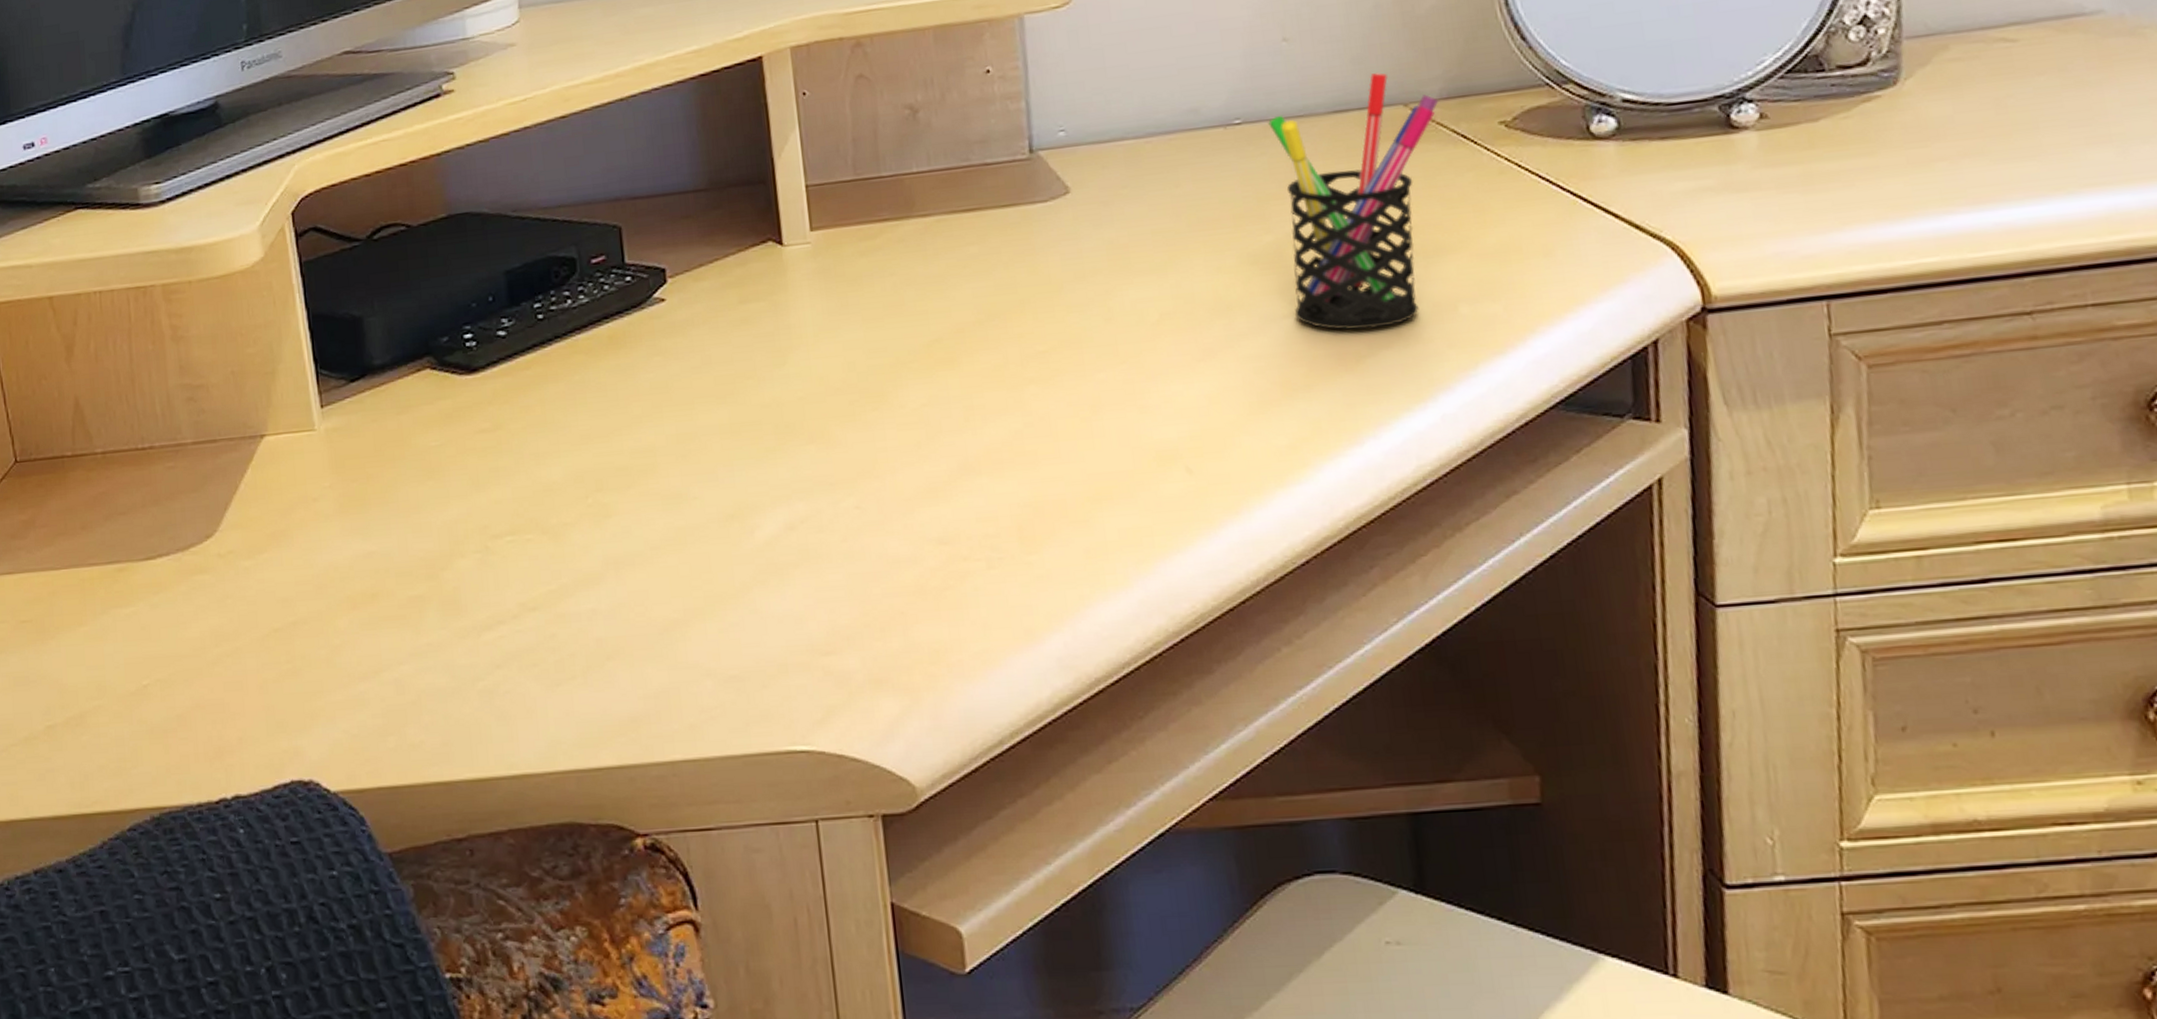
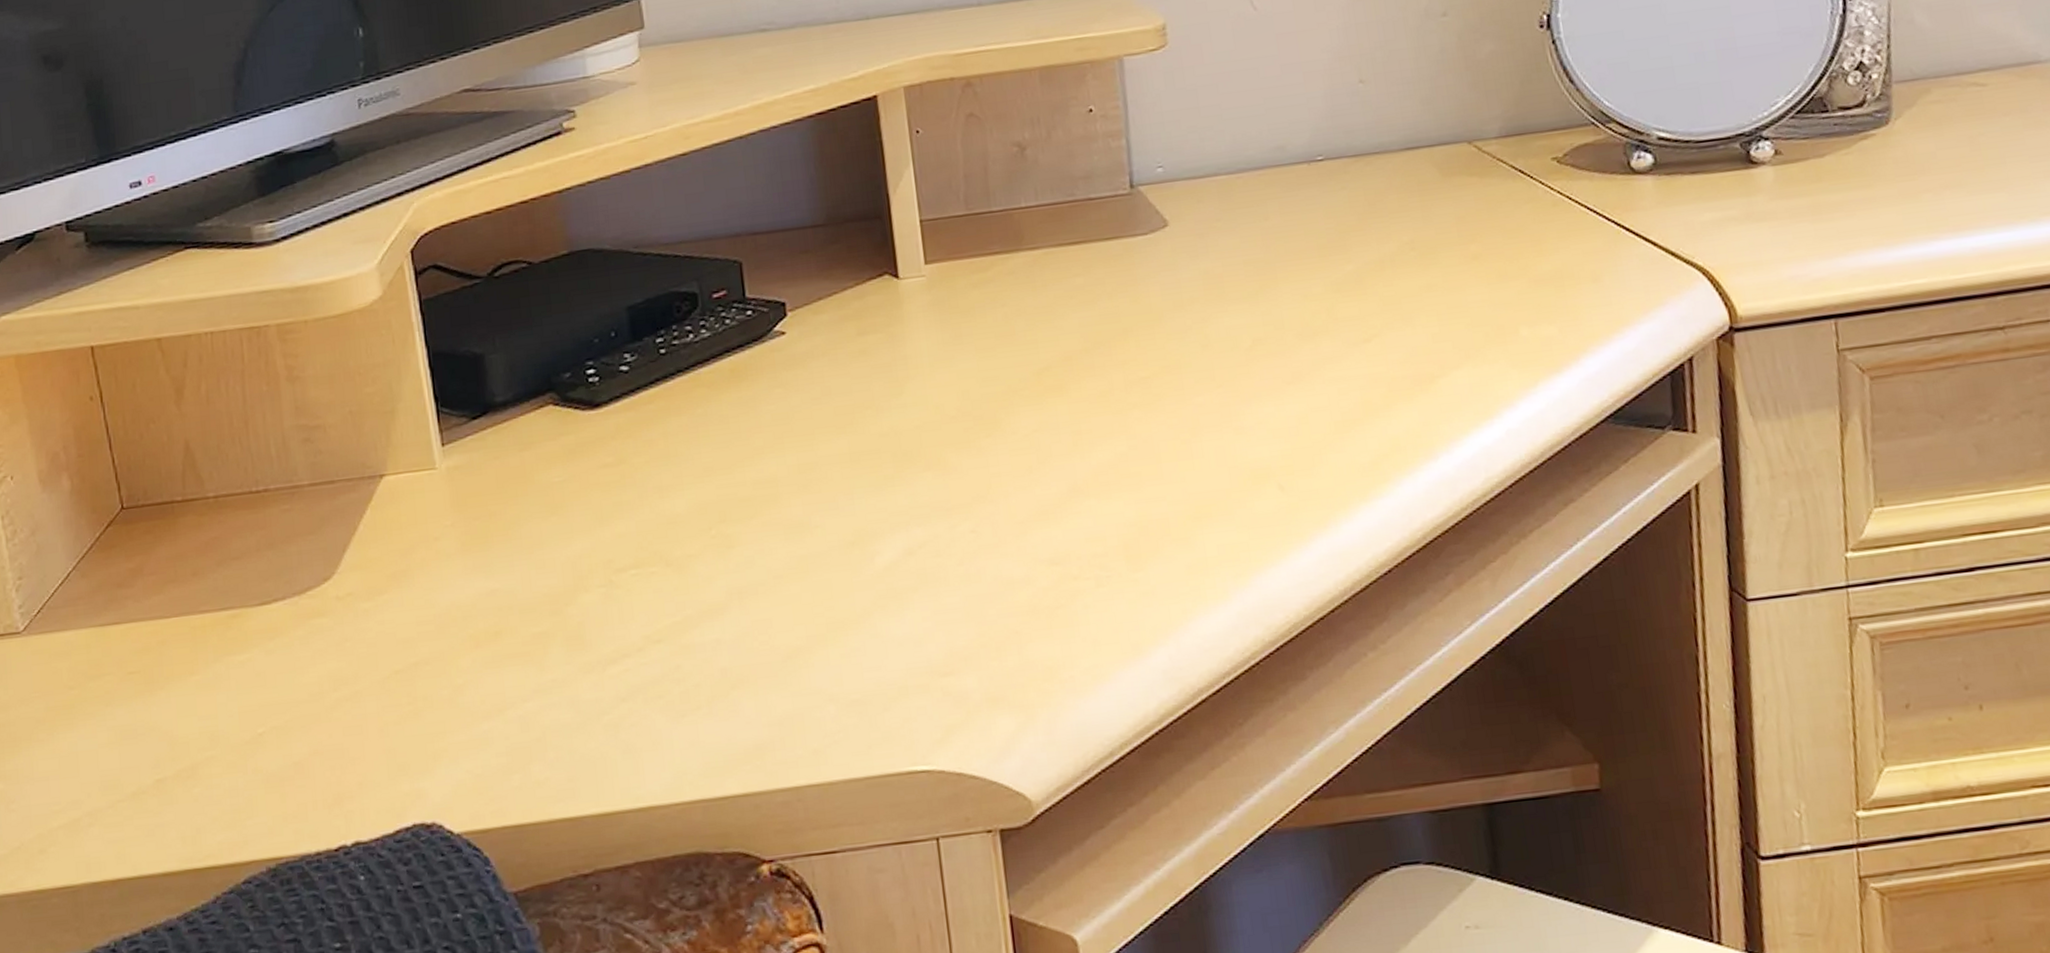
pen holder: present [1268,73,1439,330] -> none [1347,112,1499,353]

